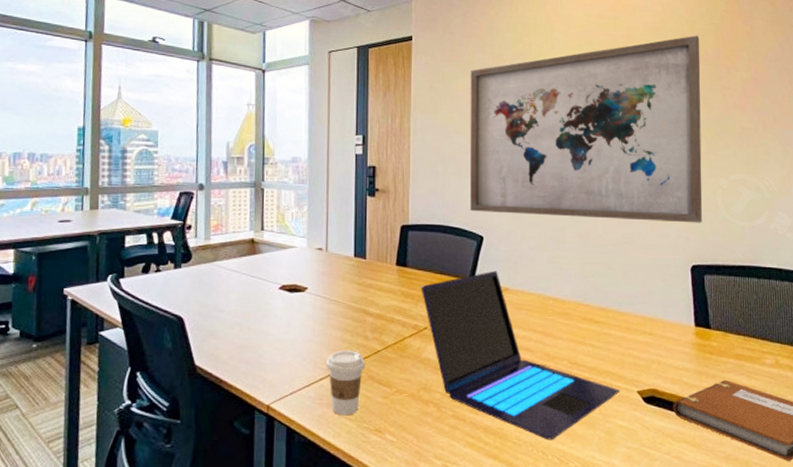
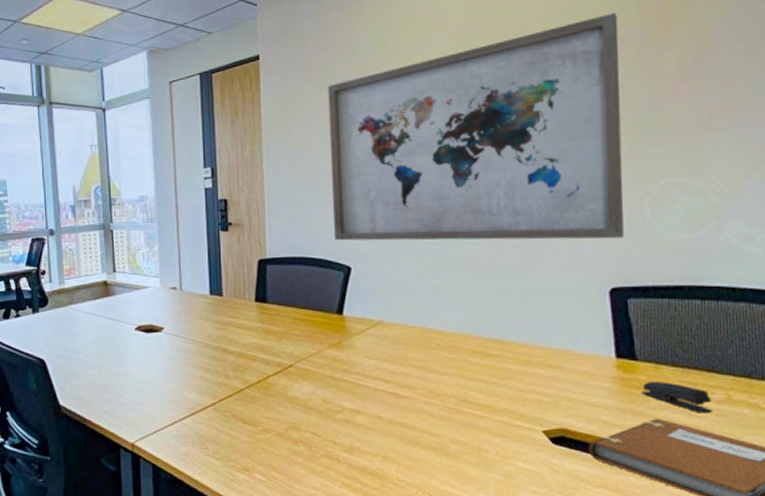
coffee cup: present [326,350,366,414] -> none [188,390,229,453]
laptop: present [421,270,621,440] -> none [283,303,522,483]
stapler: none [714,348,765,376] -> present [641,382,712,414]

